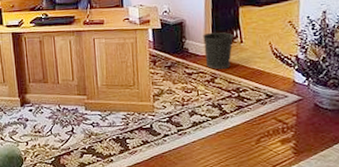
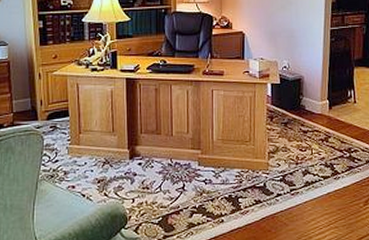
wastebasket: present [203,32,233,69] -> none [319,91,348,128]

